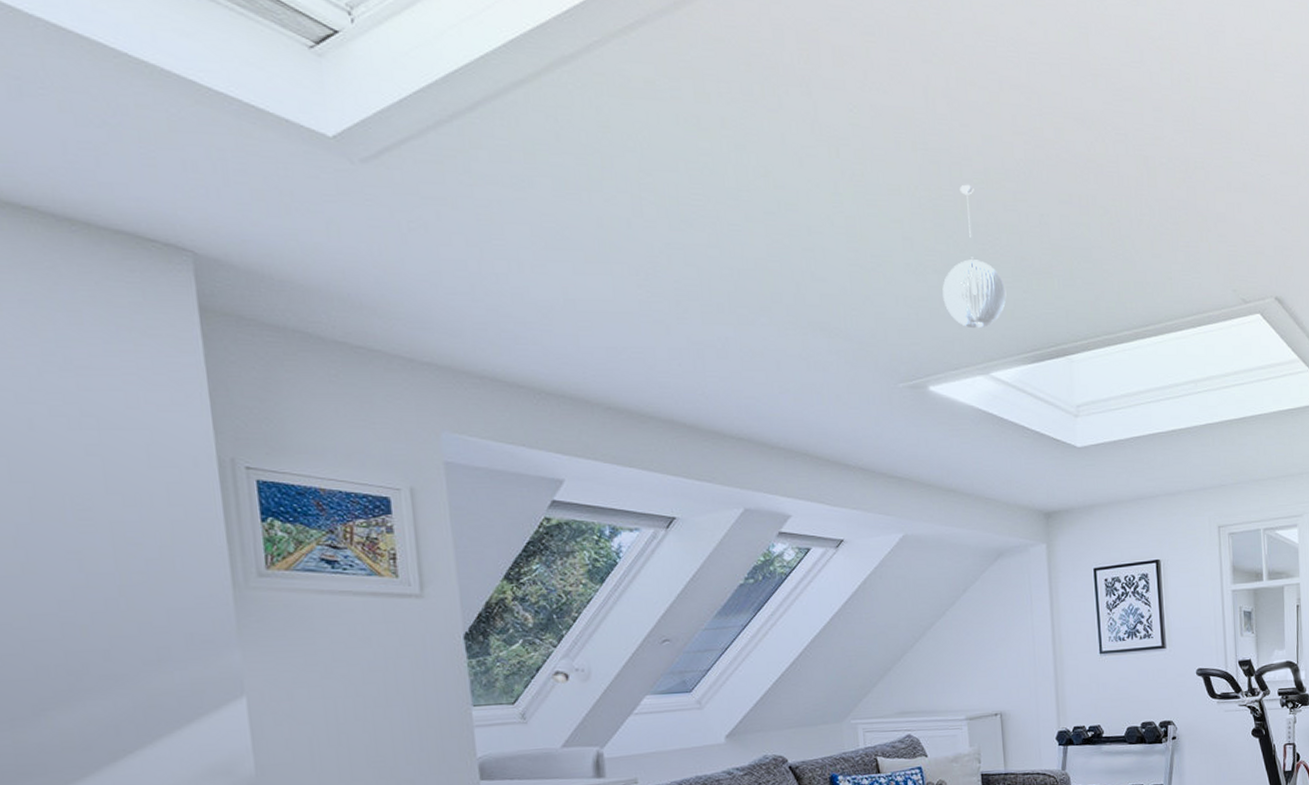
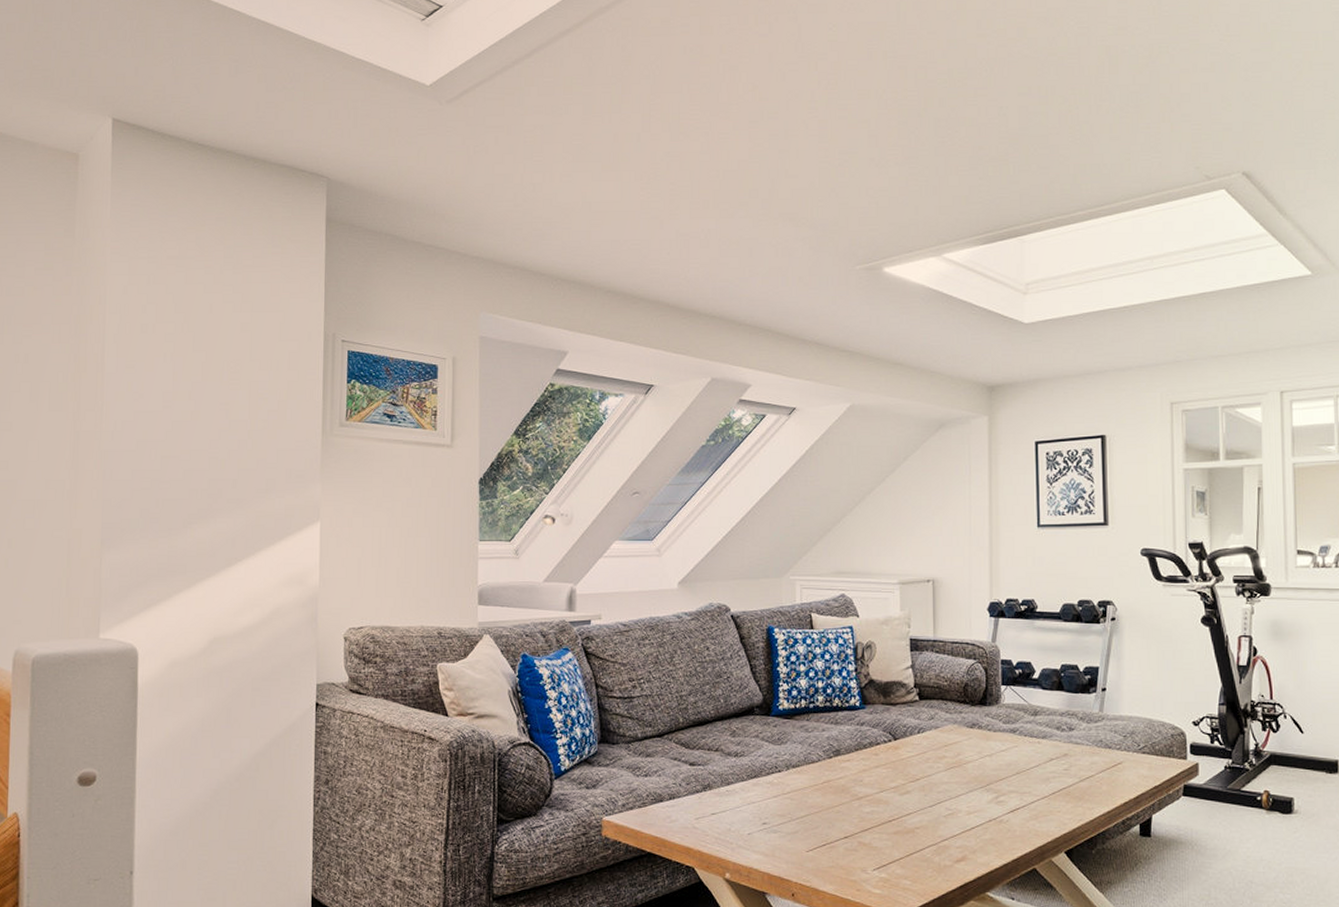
pendant light: present [942,184,1007,329] -> none [902,84,962,214]

